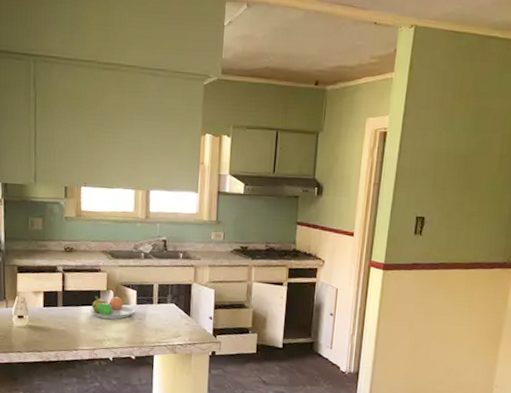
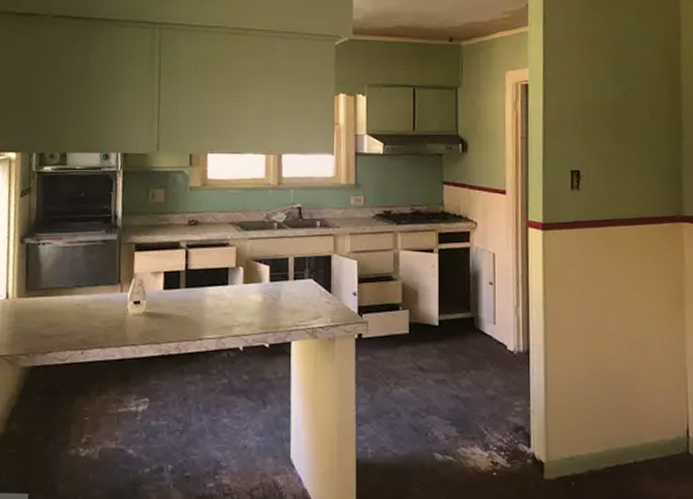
fruit bowl: present [89,296,135,319] -> none [216,273,268,300]

